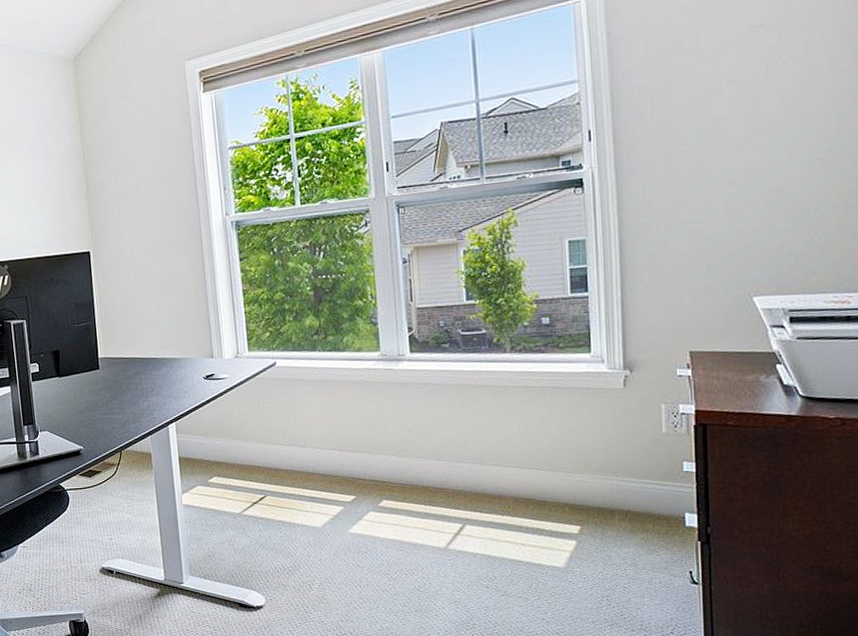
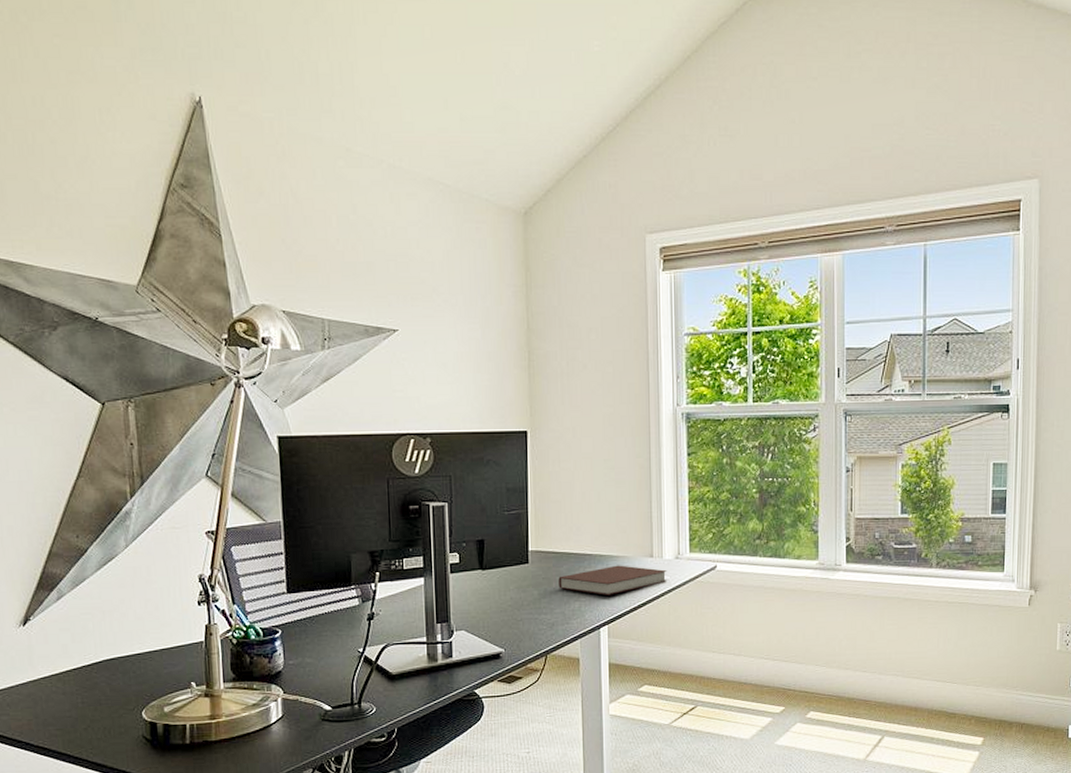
notebook: none [127,366,229,395] -> present [558,565,667,595]

